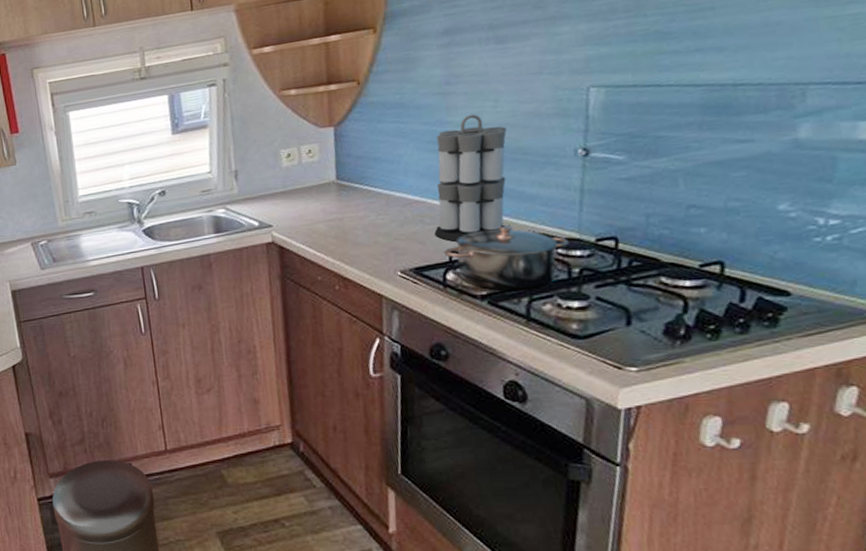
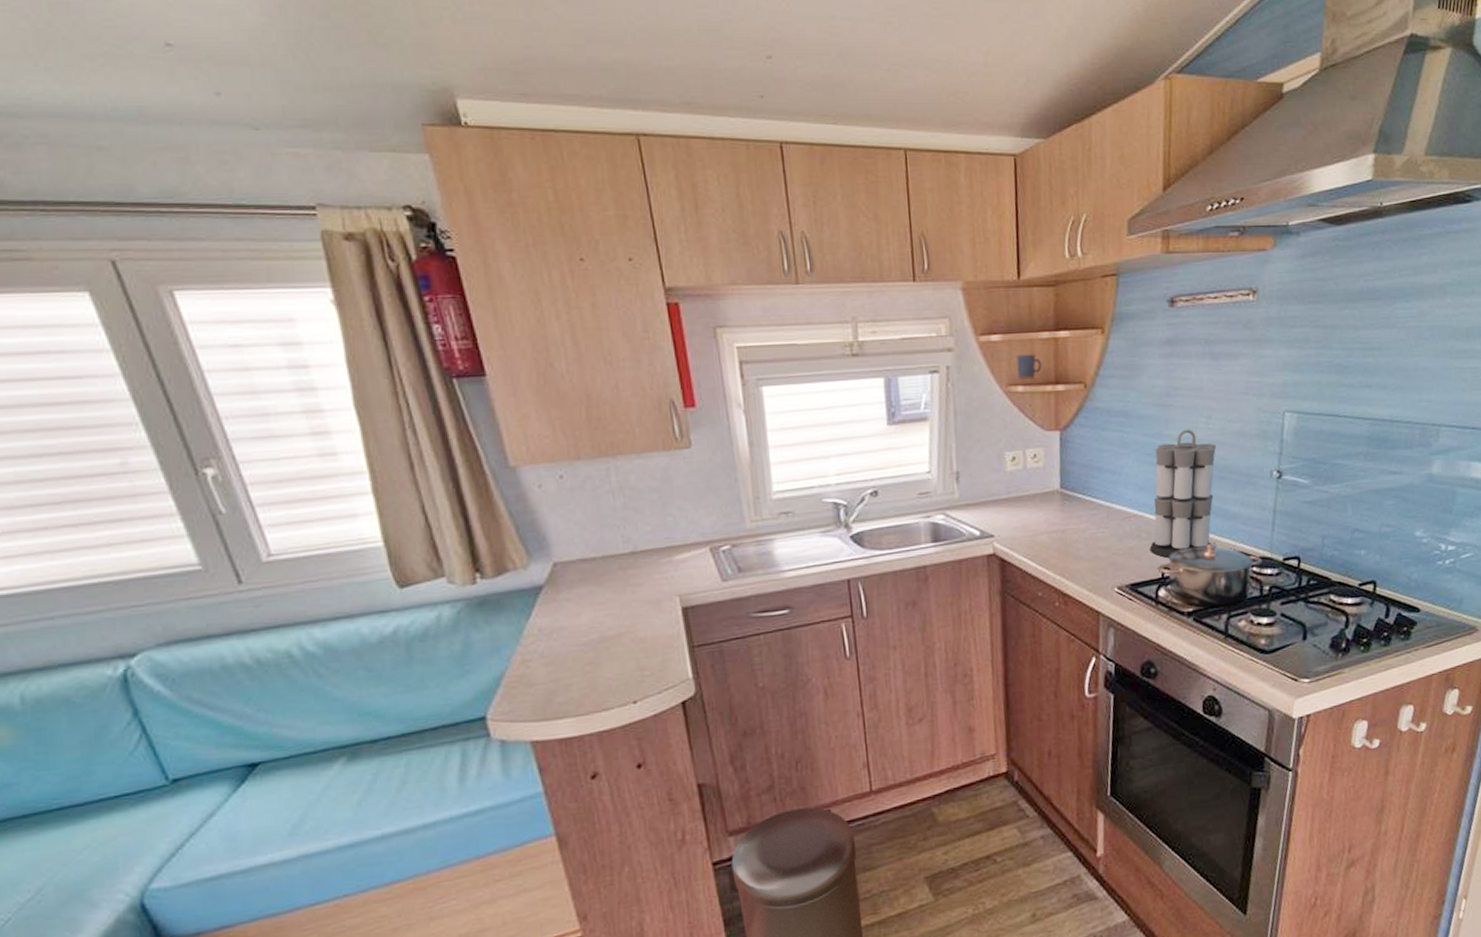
mug: none [288,59,314,83] -> present [1016,354,1042,378]

